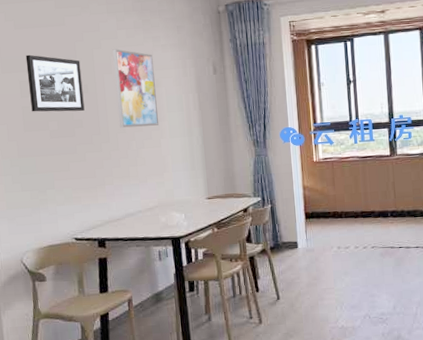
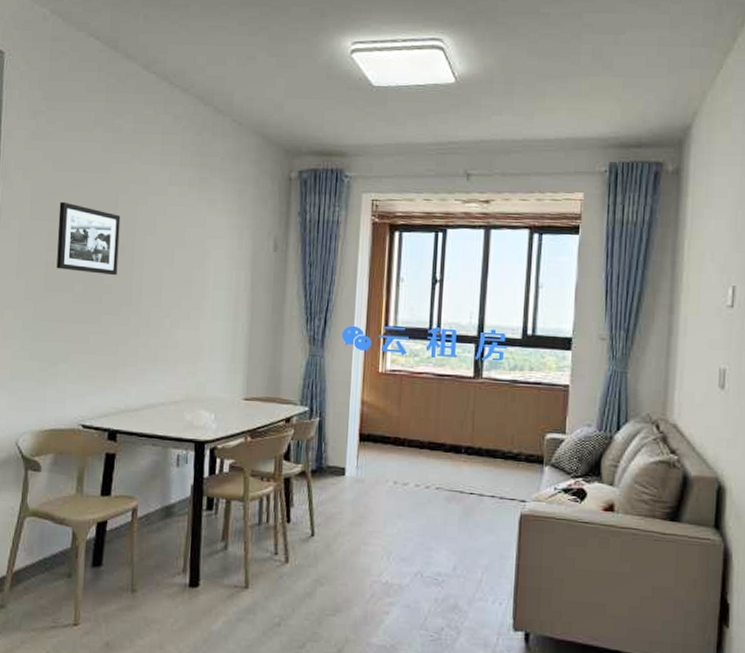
wall art: present [112,49,159,128] -> none [154,207,205,304]

